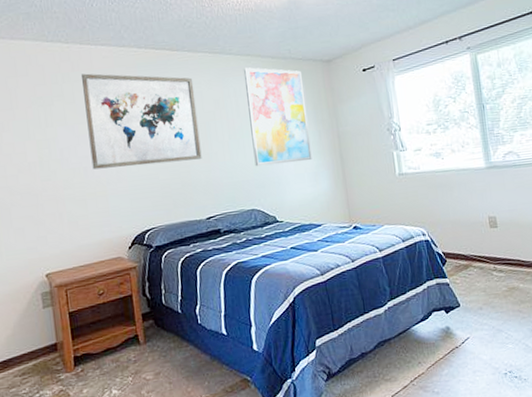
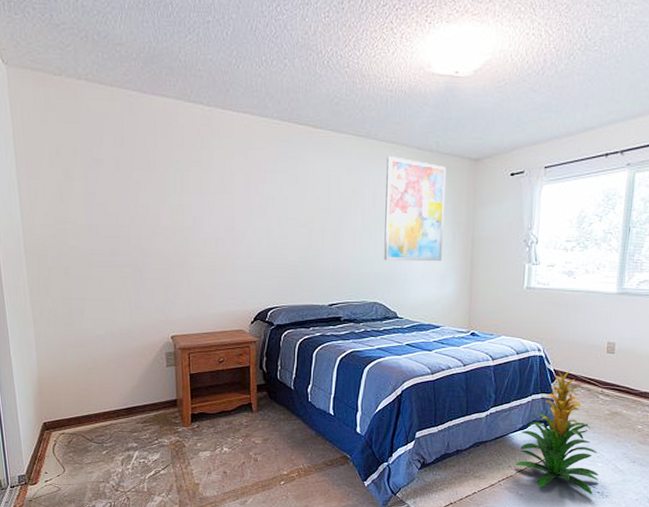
wall art: present [82,73,202,170] -> none [221,141,333,245]
indoor plant: none [423,251,513,382] -> present [515,371,599,495]

